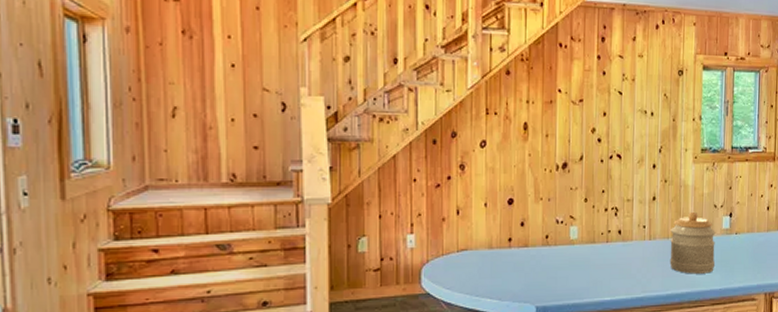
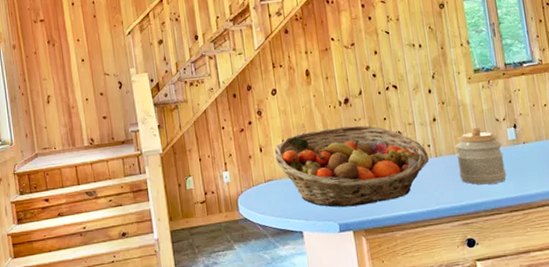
fruit basket: none [474,196,643,288] -> present [274,125,429,208]

